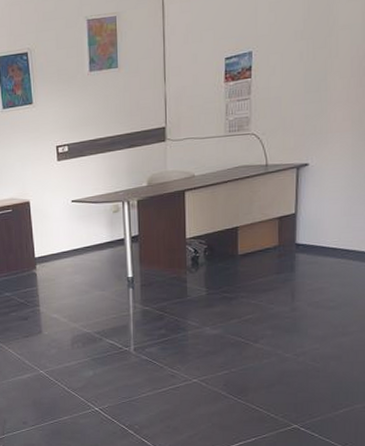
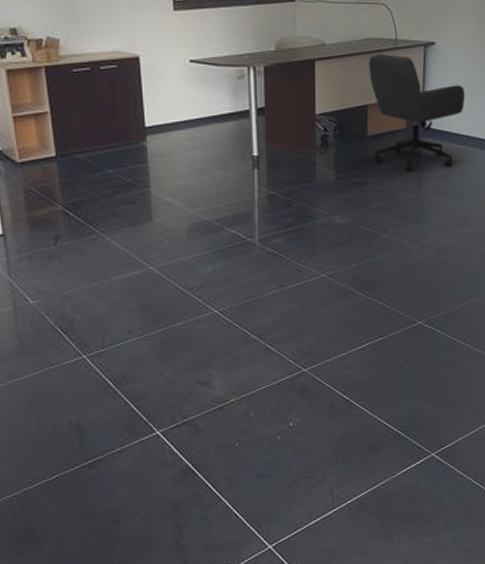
office chair: none [238,179,342,285] -> present [369,54,464,171]

